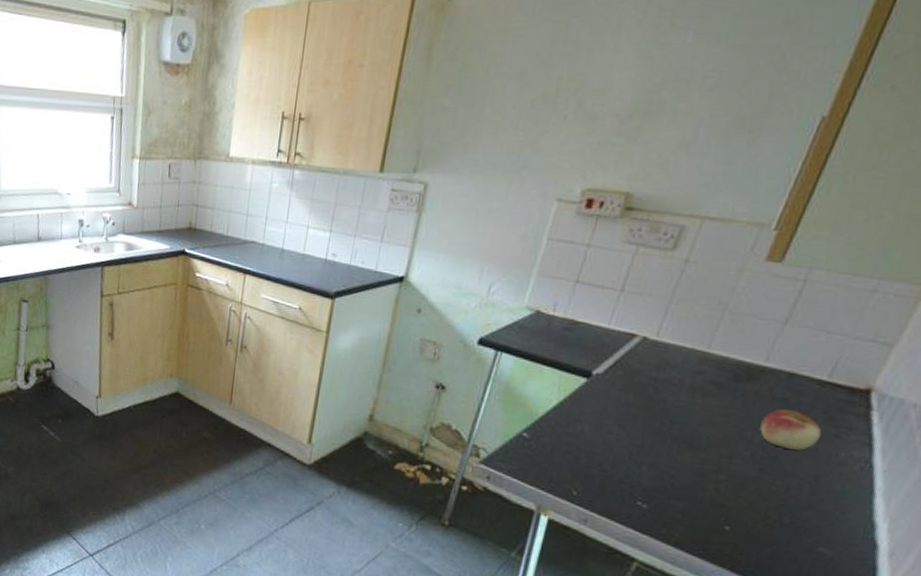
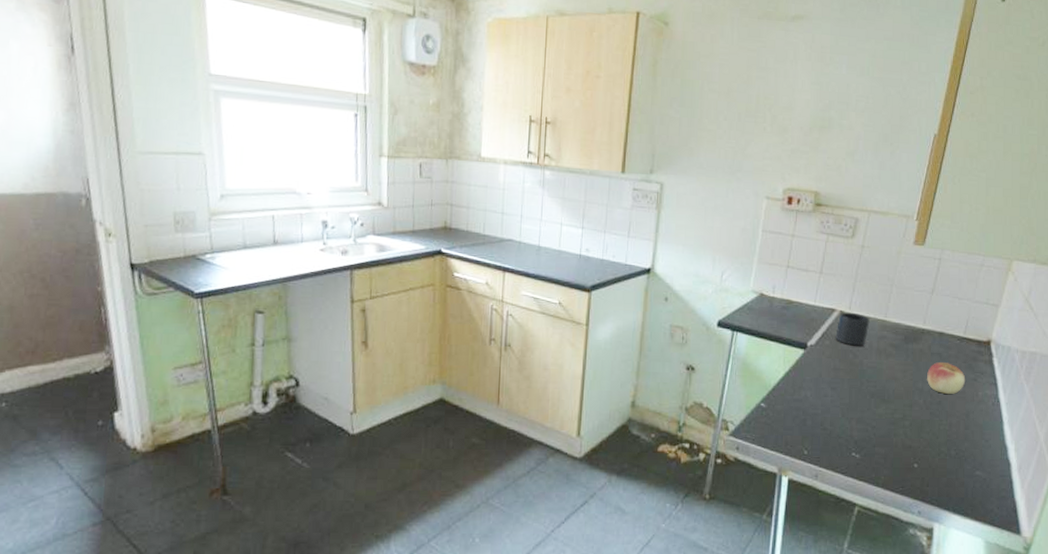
mug: none [632,339,685,381] -> present [835,312,870,346]

